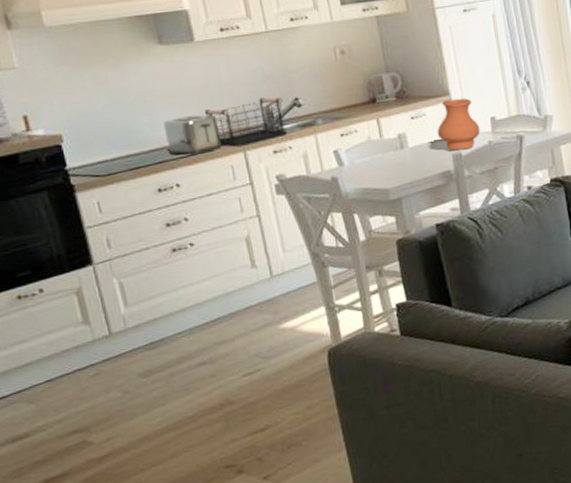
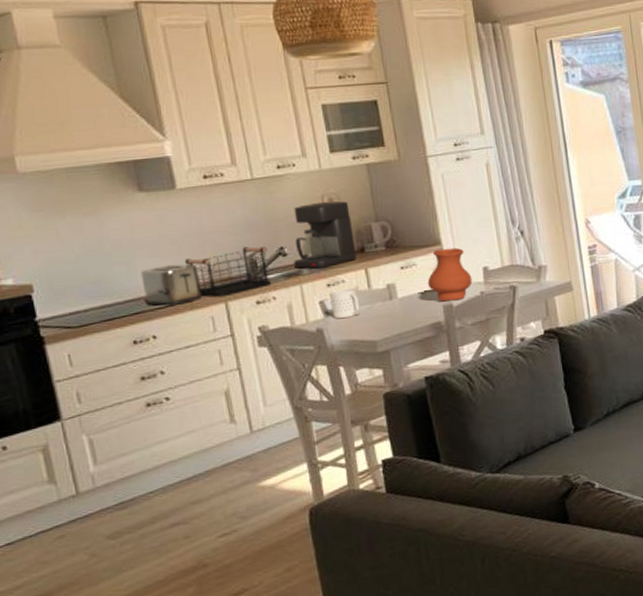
coffee maker: none [307,52,368,119] -> present [294,201,356,269]
mug: none [343,137,373,168] -> present [330,288,361,319]

